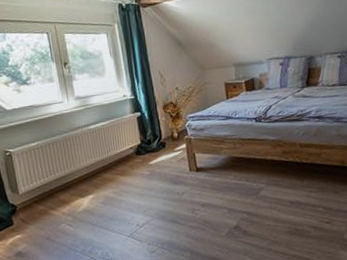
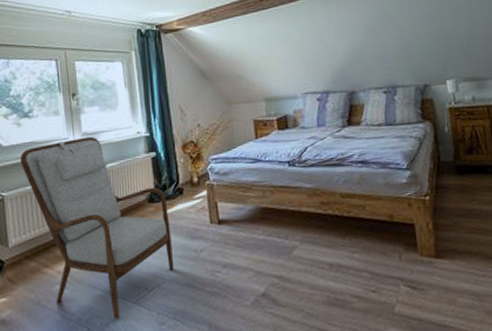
armchair: none [22,100,161,250] -> present [20,136,175,320]

